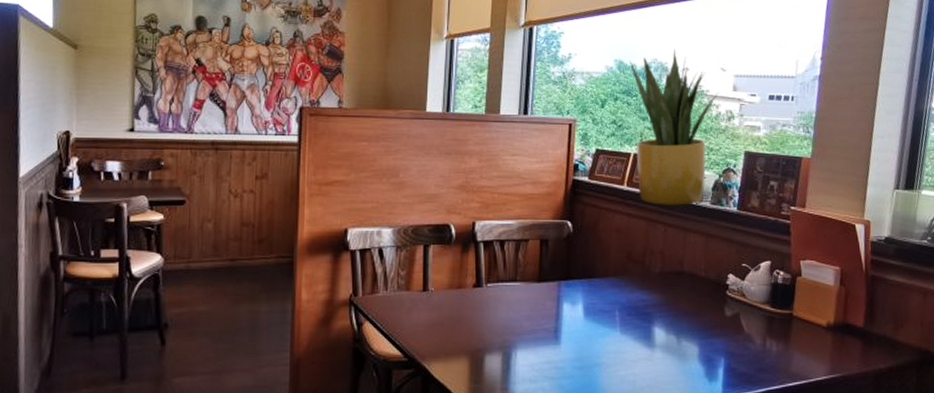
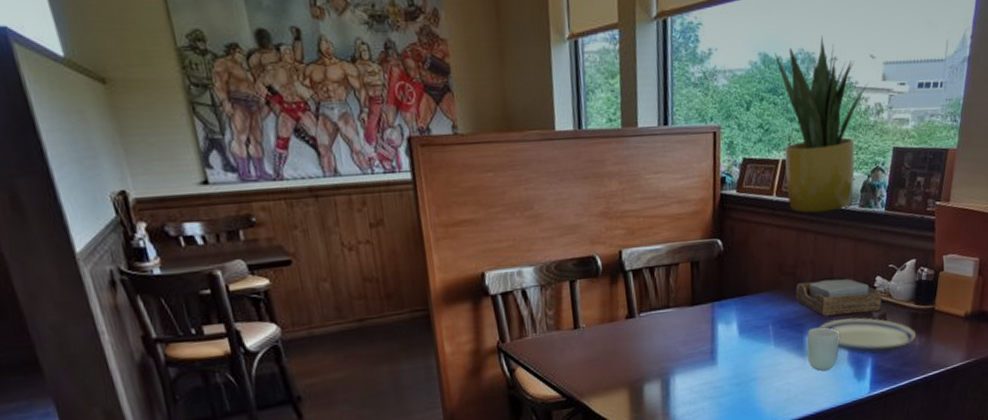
napkin holder: none [644,272,735,310] -> present [796,279,882,316]
cup: none [654,319,690,365] -> present [806,327,840,371]
plate: none [668,312,774,354] -> present [819,317,917,354]

